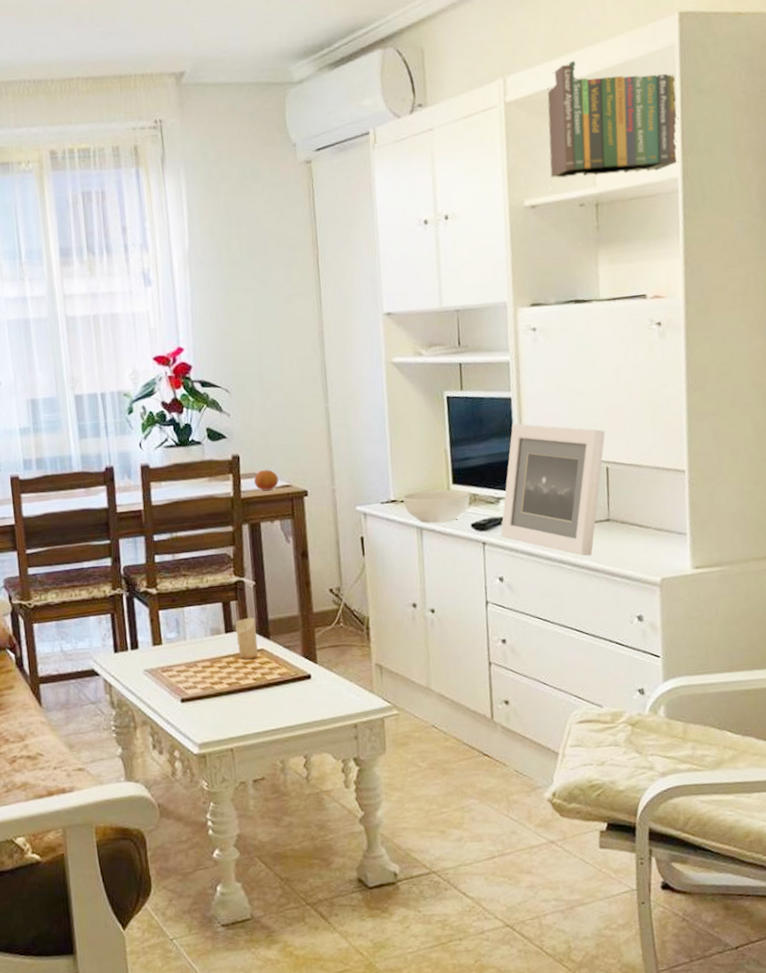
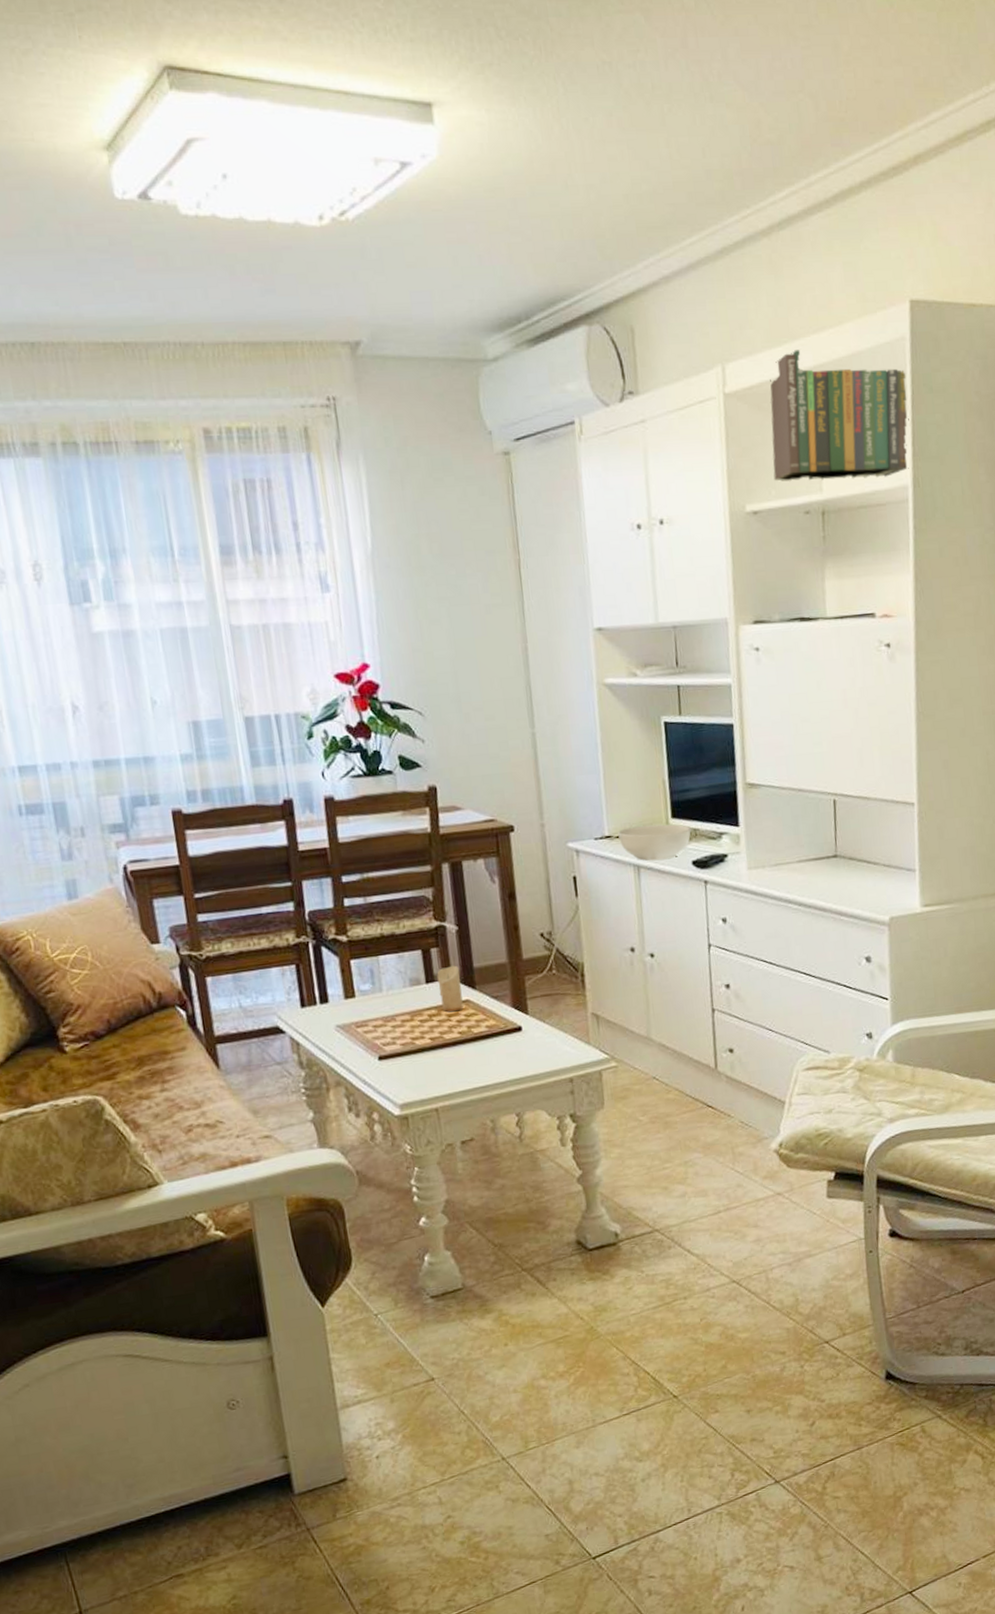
fruit: present [253,470,279,491] -> none [453,802,481,826]
picture frame: present [500,423,606,556] -> none [723,752,833,895]

